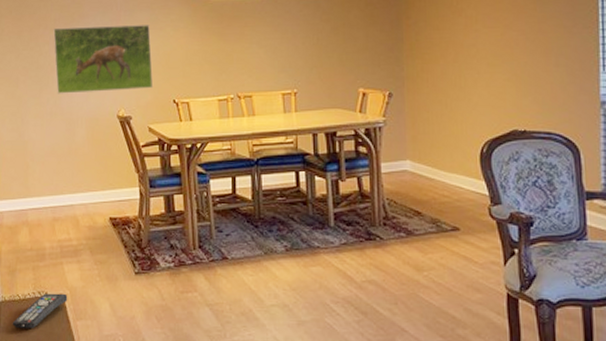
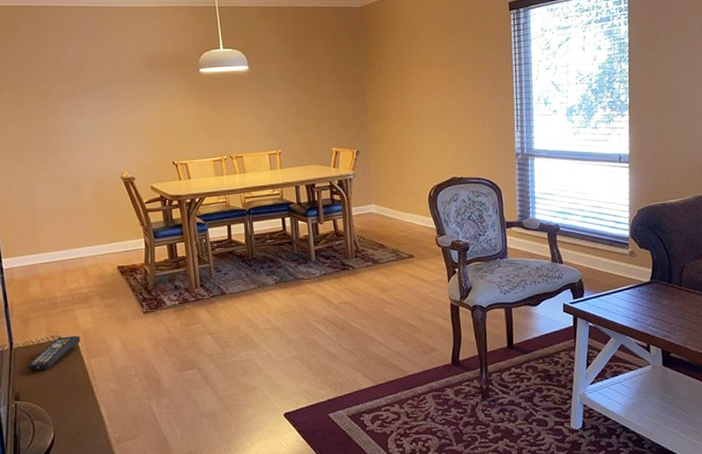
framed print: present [53,25,154,94] -> none [56,97,154,160]

